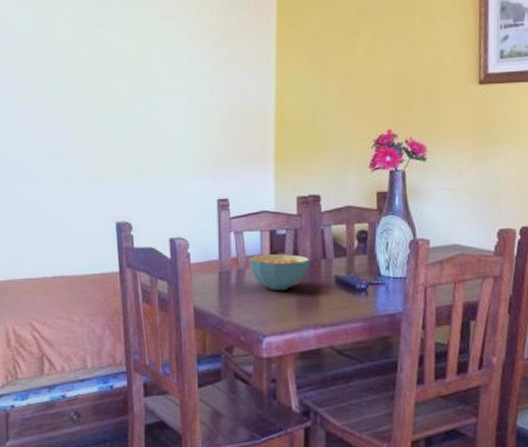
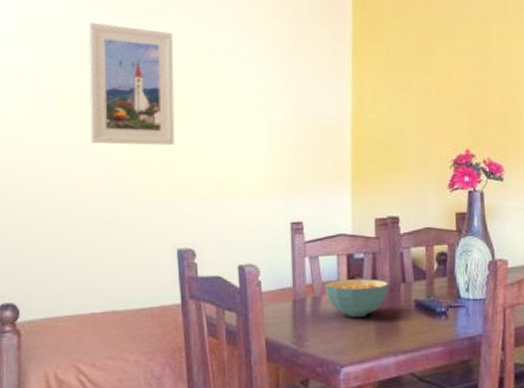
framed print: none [40,18,114,128] -> present [87,22,174,145]

